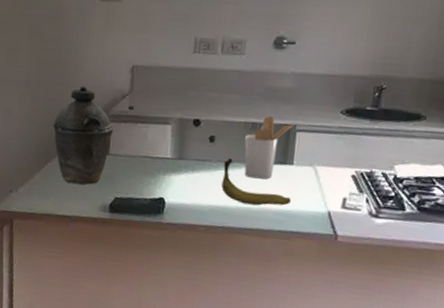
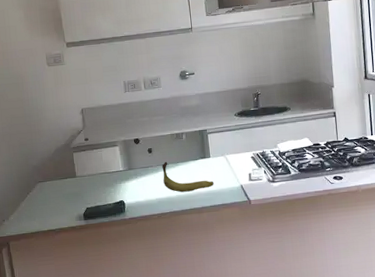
kettle: present [52,86,113,185] -> none [27,130,76,204]
utensil holder: present [244,115,297,179] -> none [173,126,207,173]

